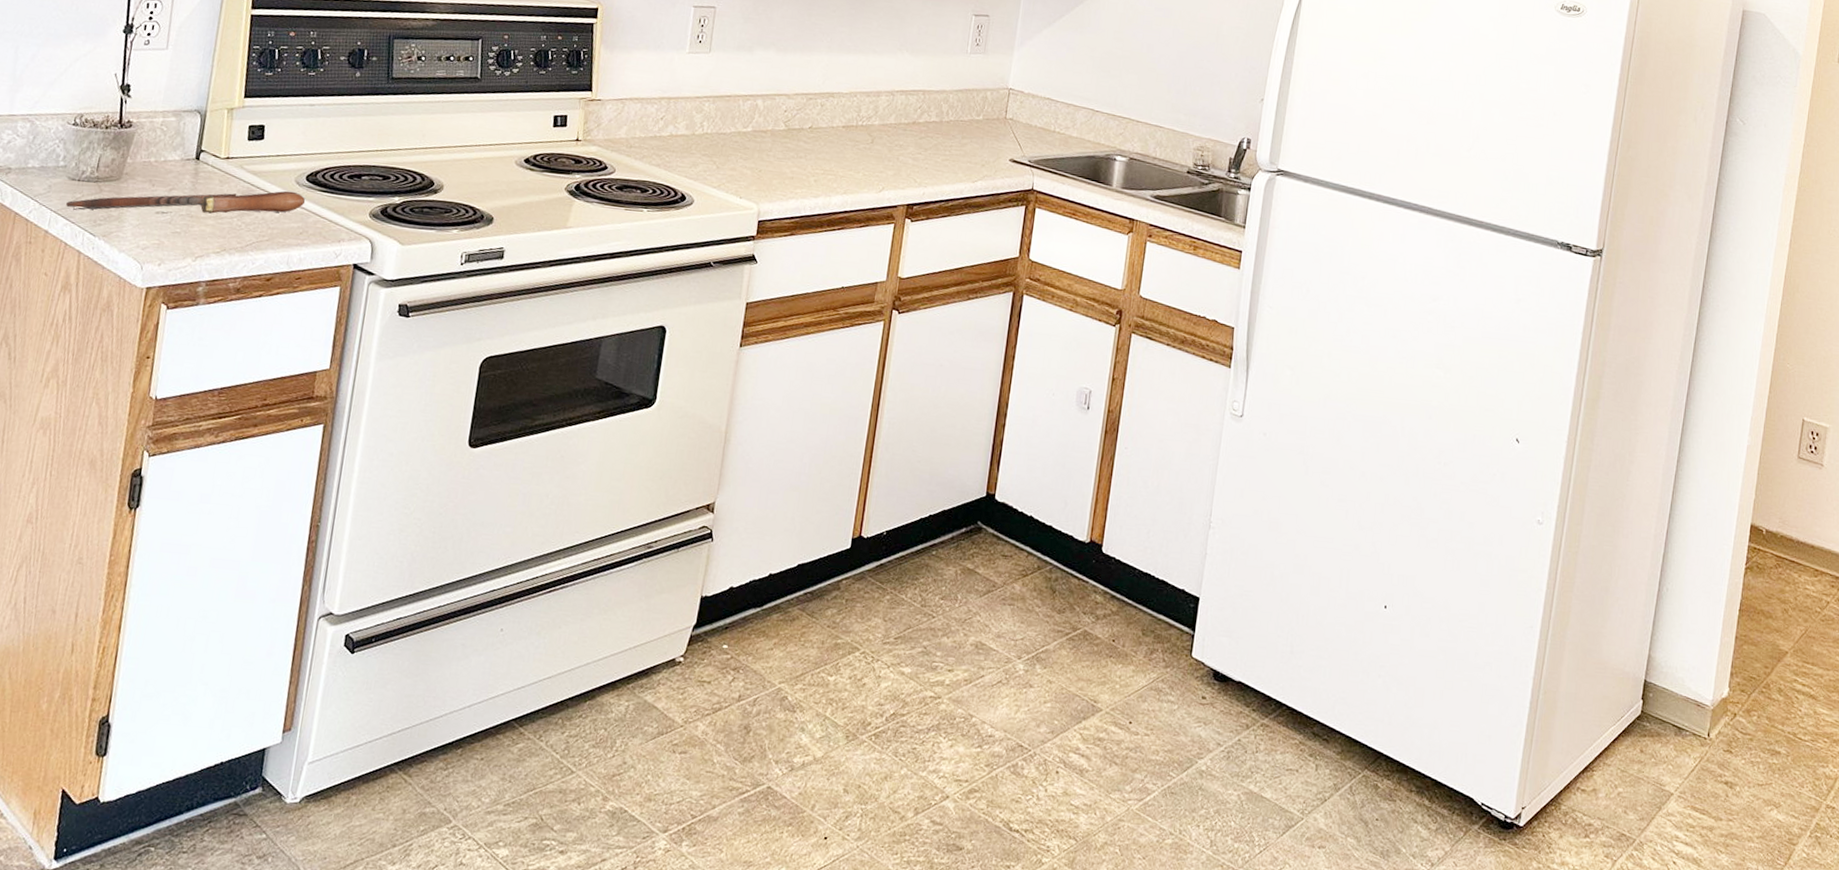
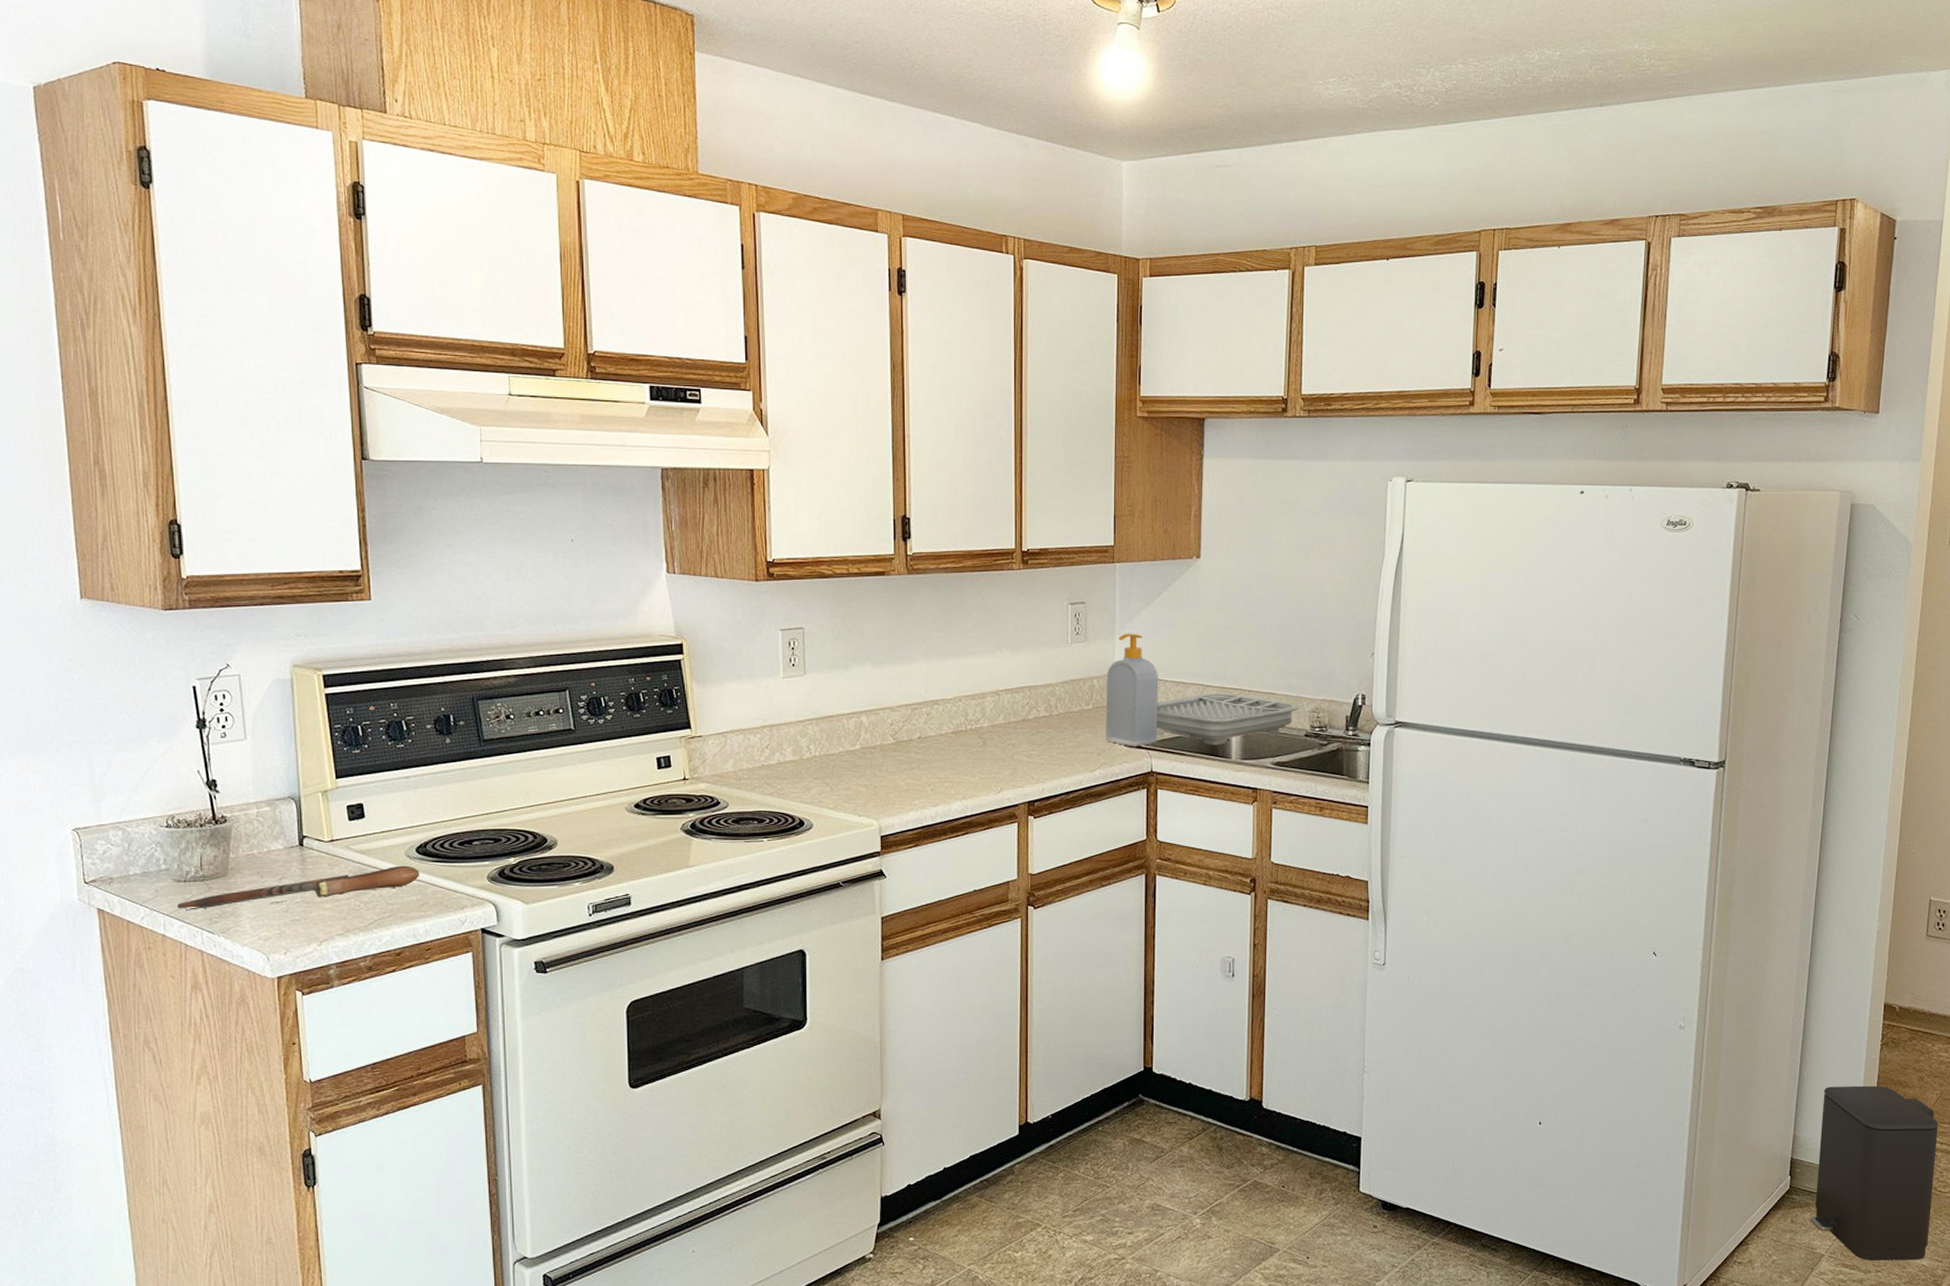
soap bottle: none [991,50,1051,163] -> present [1106,633,1159,747]
dish rack: none [1041,118,1185,172] -> present [1156,693,1299,745]
pedal bin: none [1660,606,1802,812] -> present [1810,1085,1939,1261]

